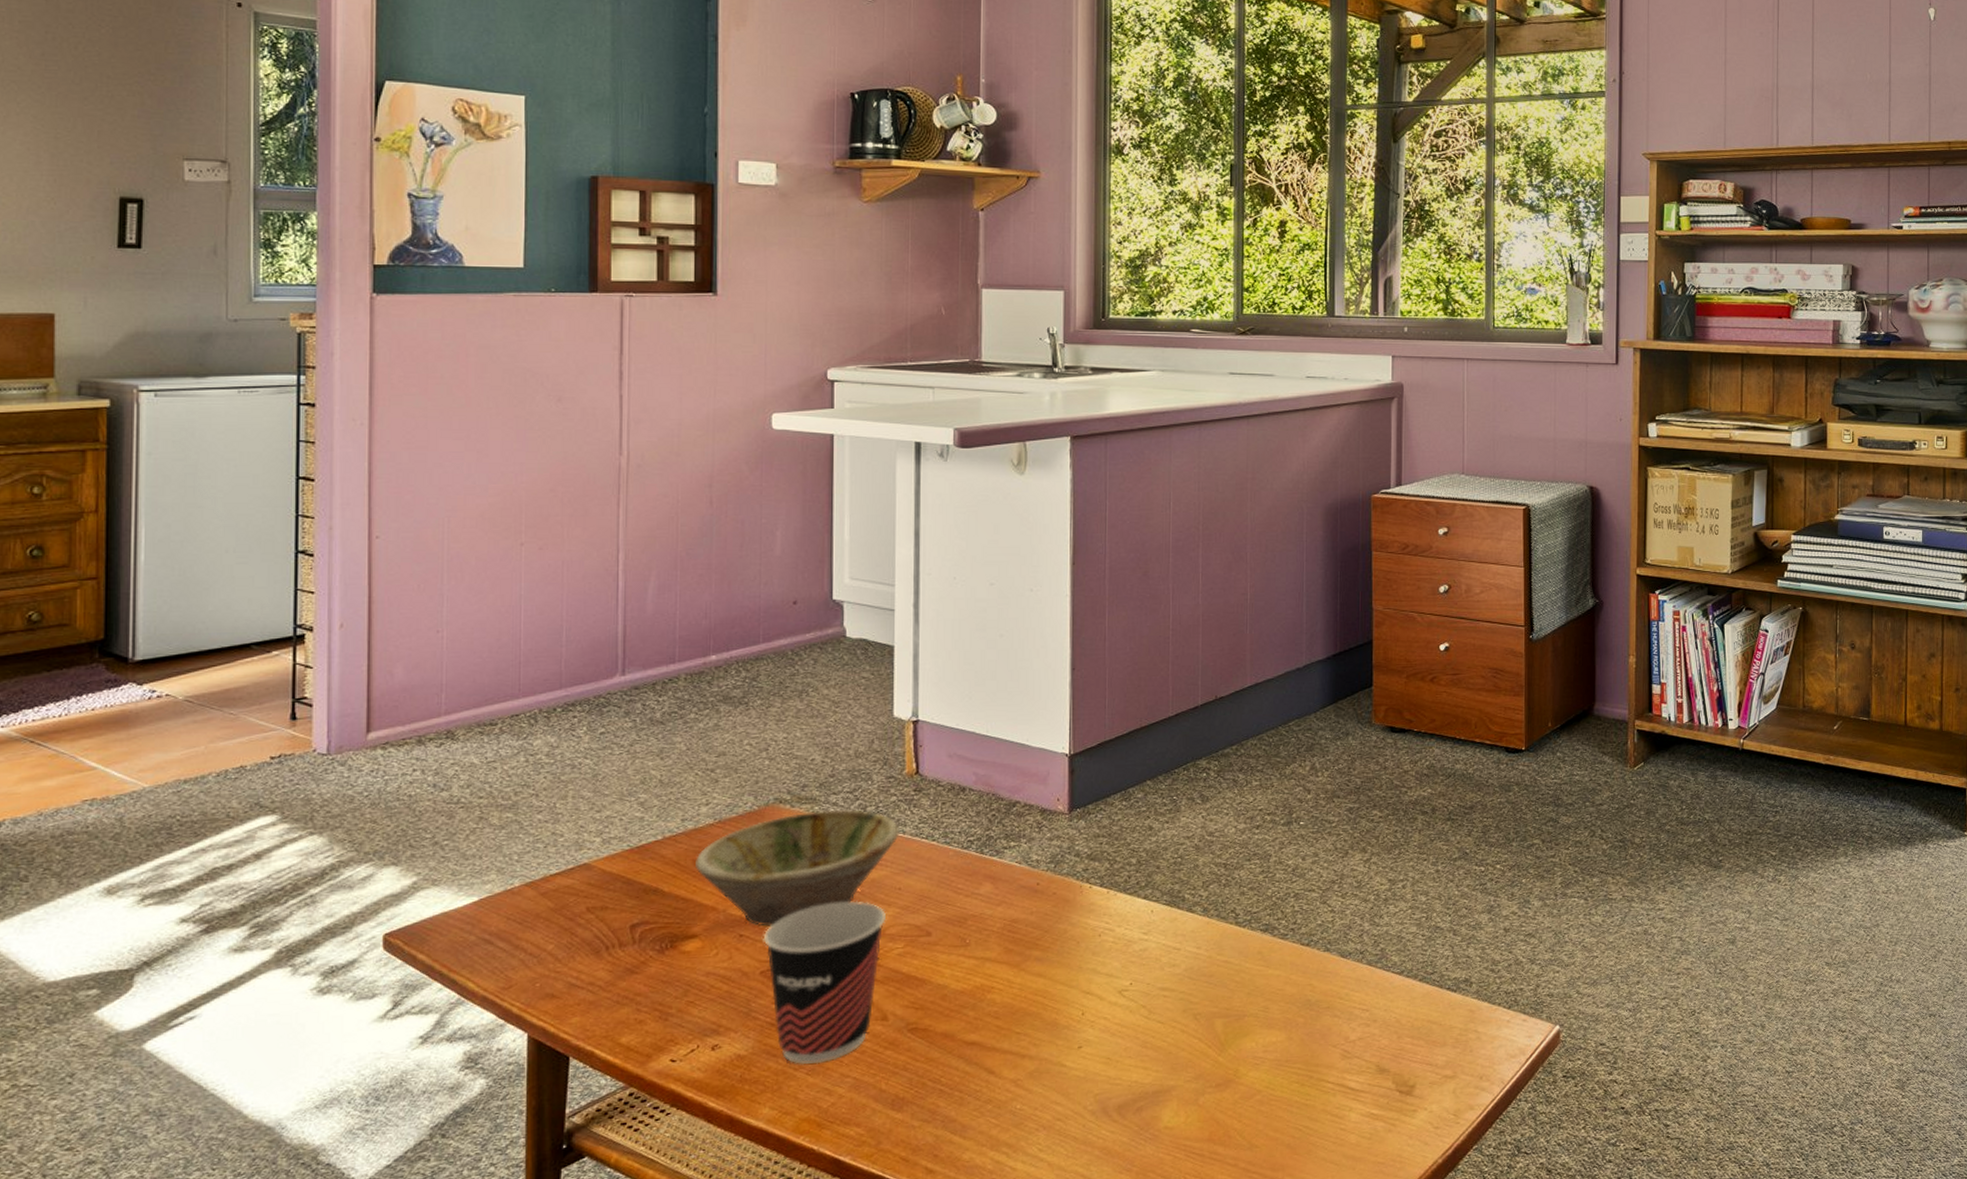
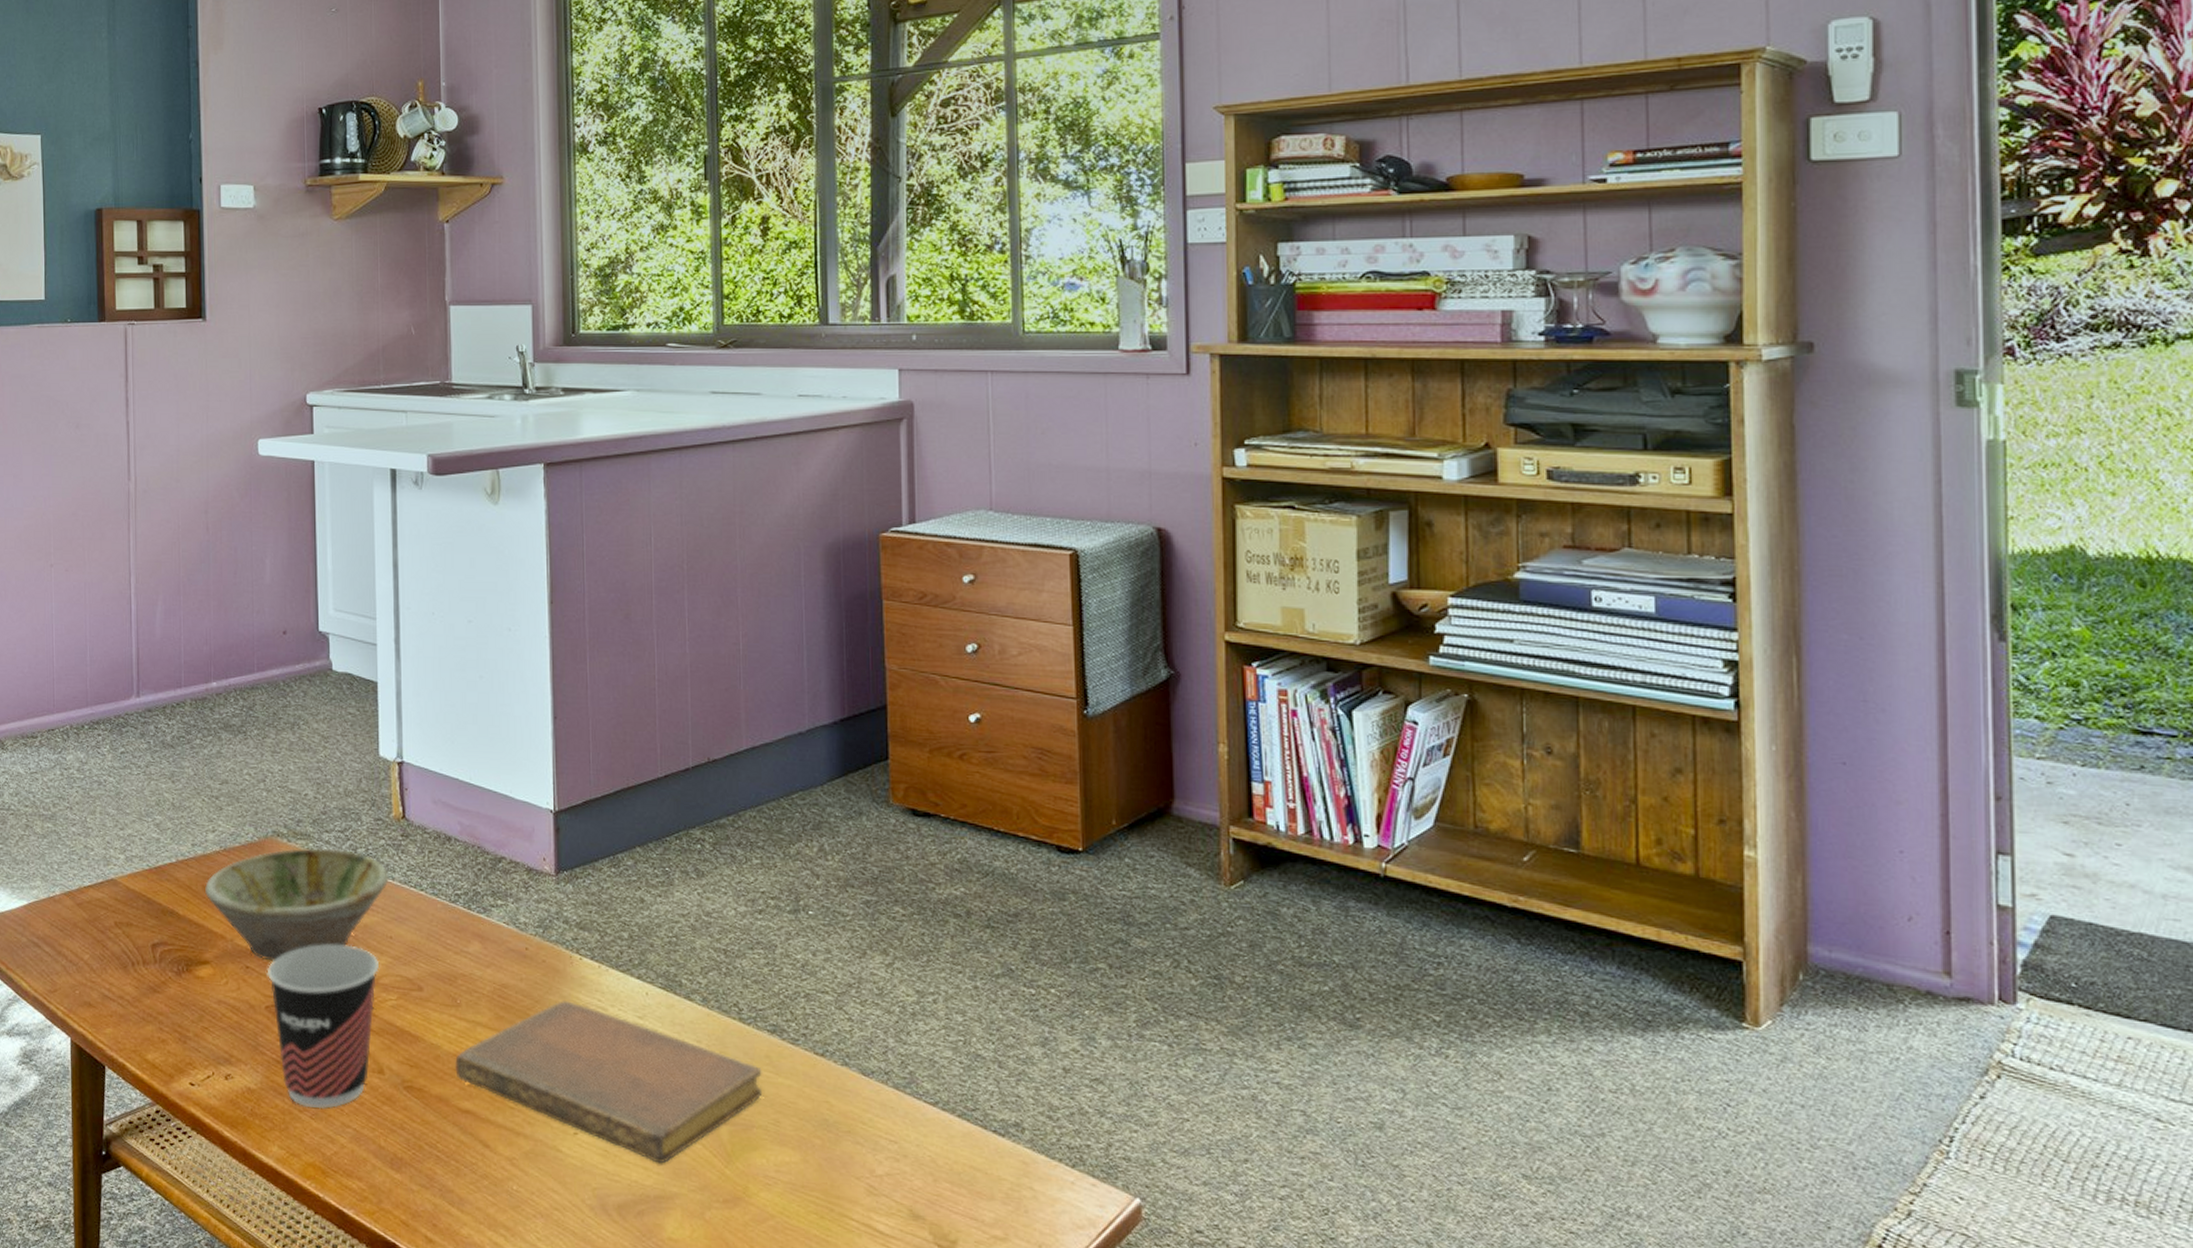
notebook: none [962,927,1255,1062] -> present [455,1001,763,1164]

